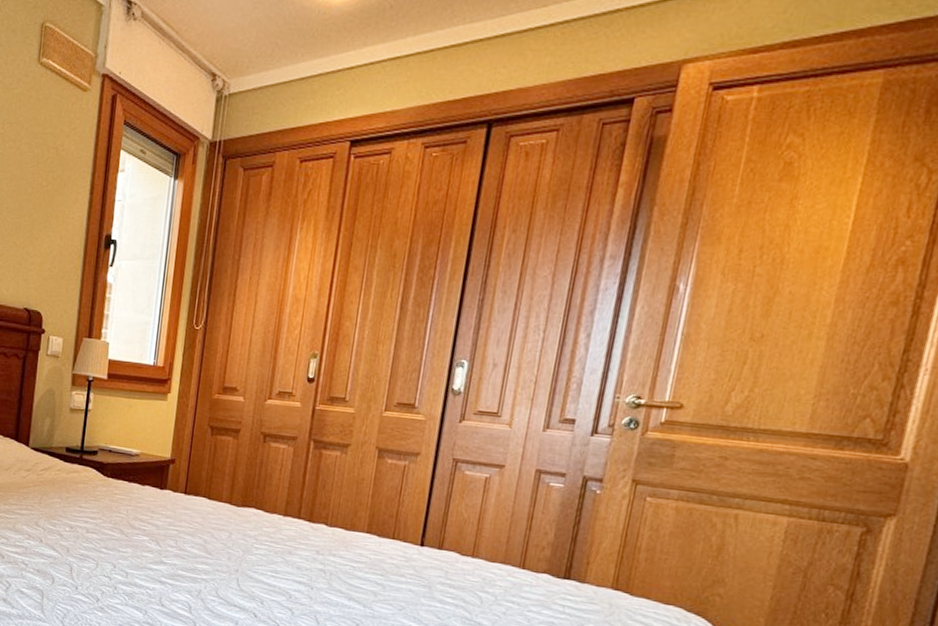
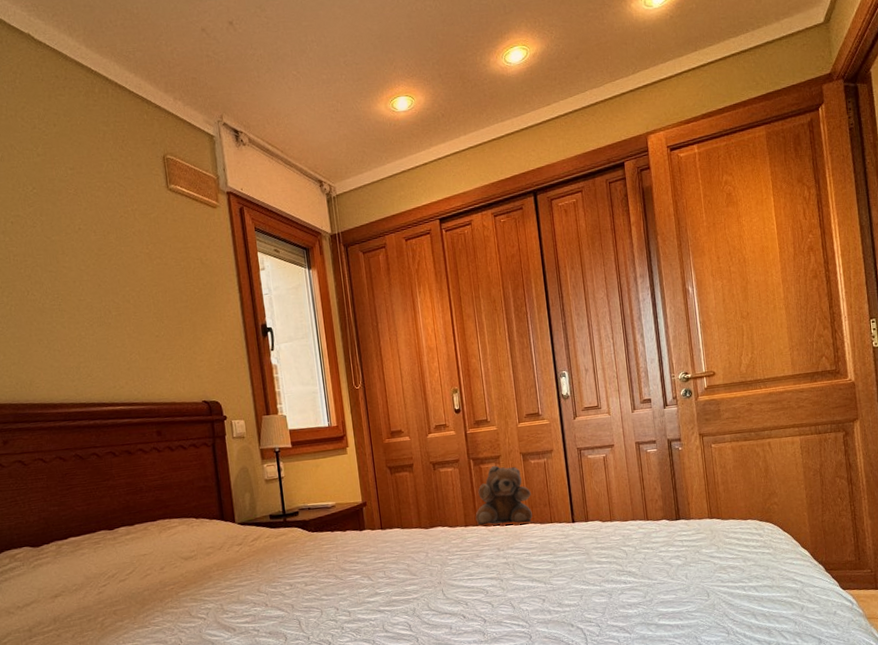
teddy bear: none [298,455,377,533] -> present [475,466,534,526]

